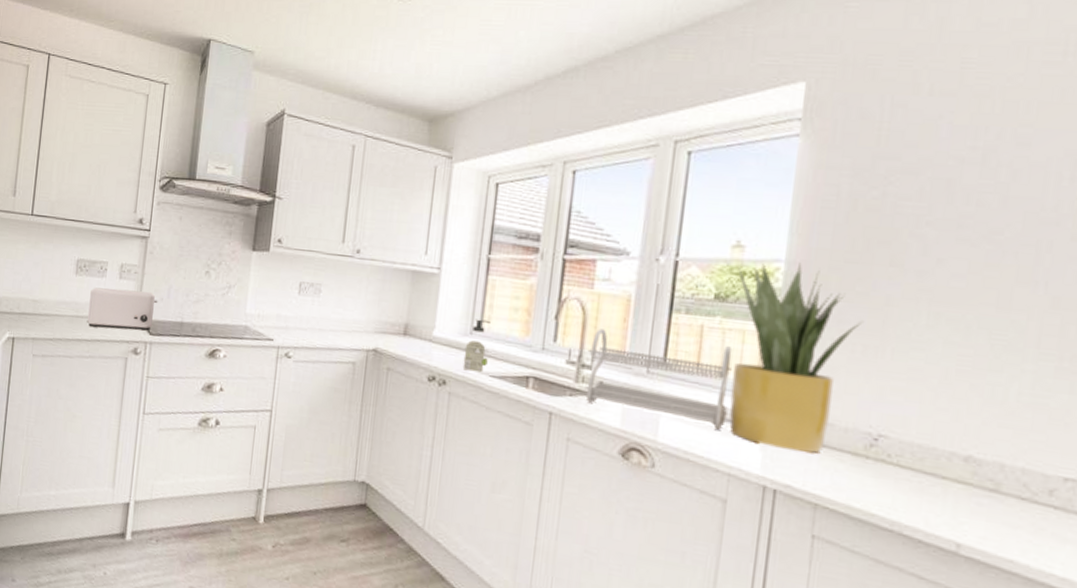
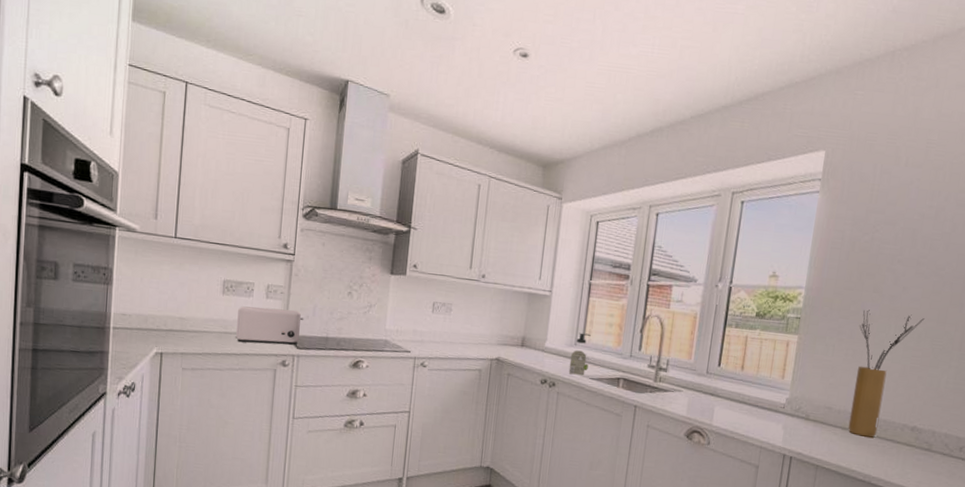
dish rack: present [585,329,733,431] -> none [661,340,767,416]
planter: present [729,262,863,453] -> none [762,289,854,429]
vase: none [860,290,976,469] -> present [848,310,925,438]

